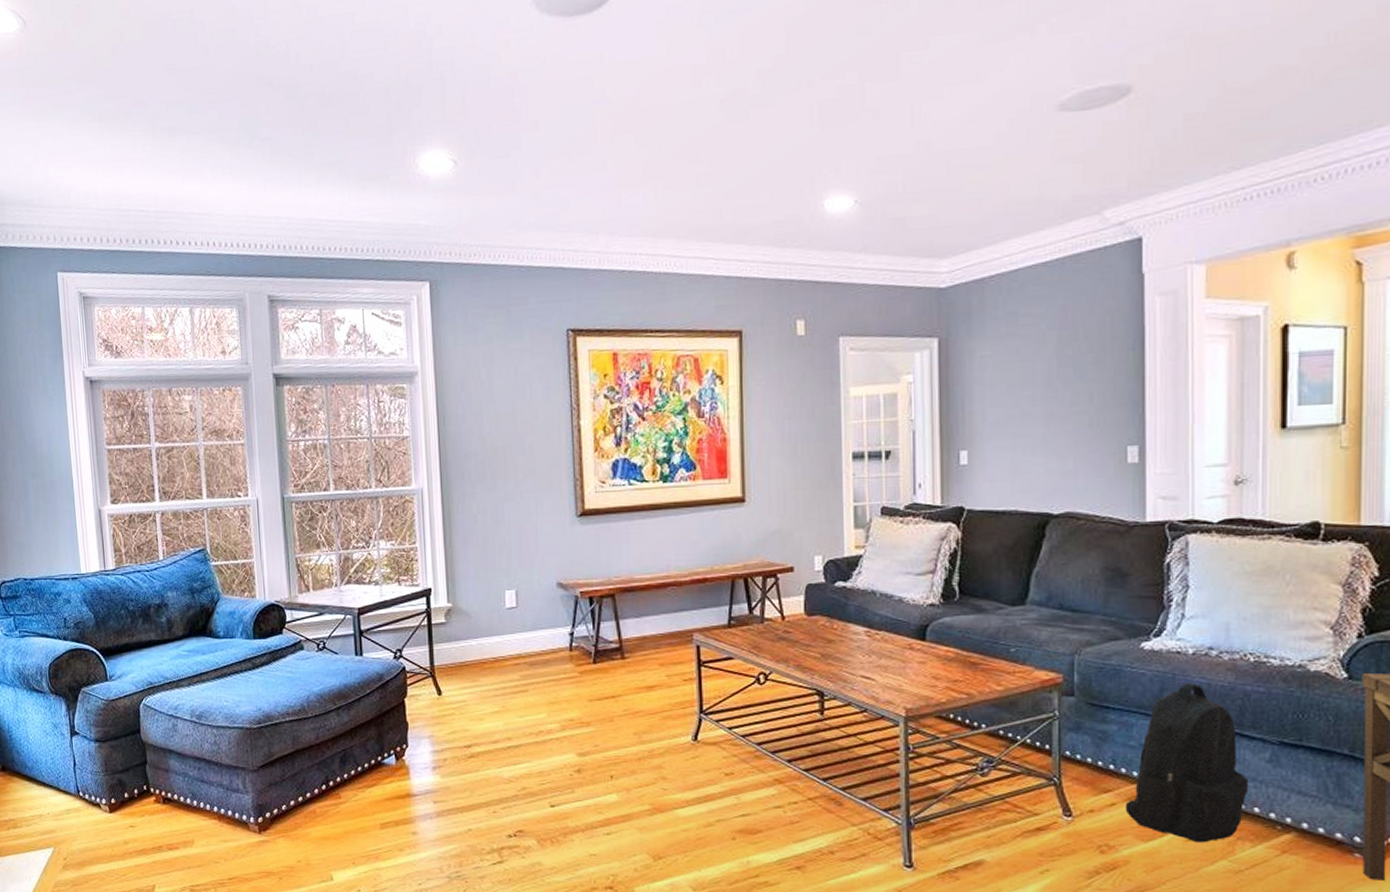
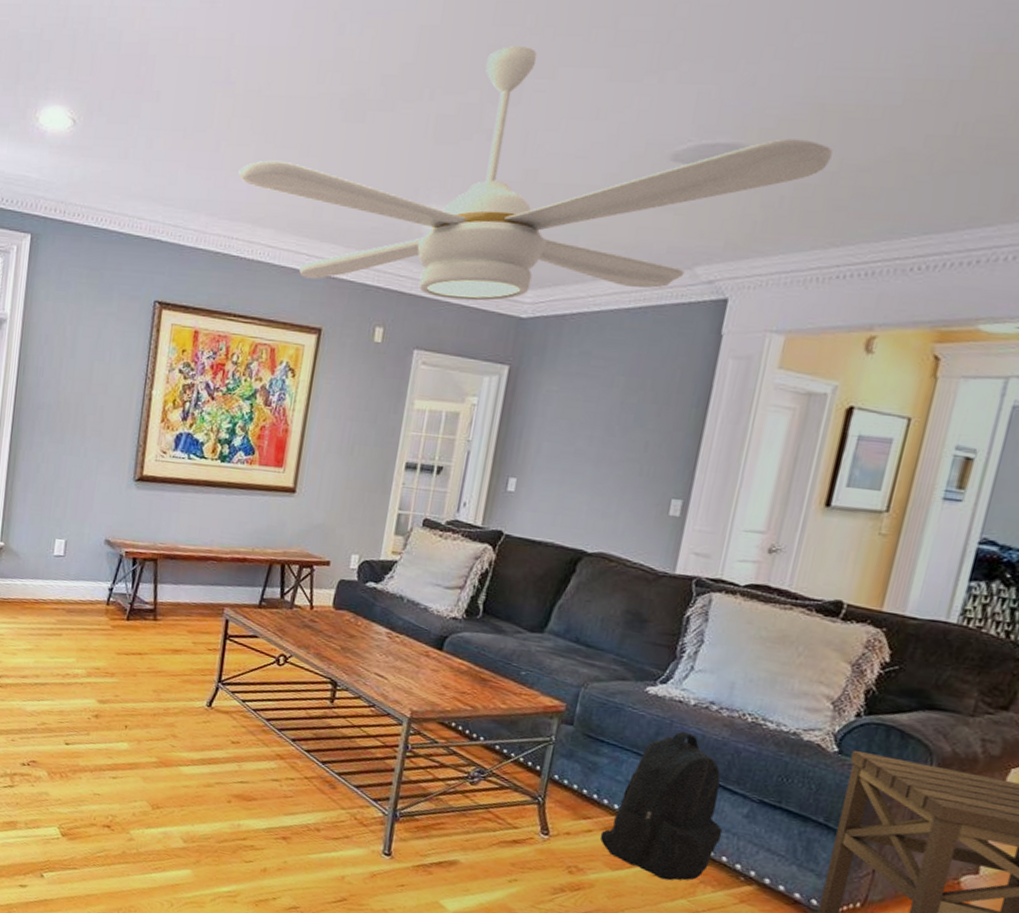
ceiling fan: none [630,21,1214,283] -> present [238,46,833,301]

